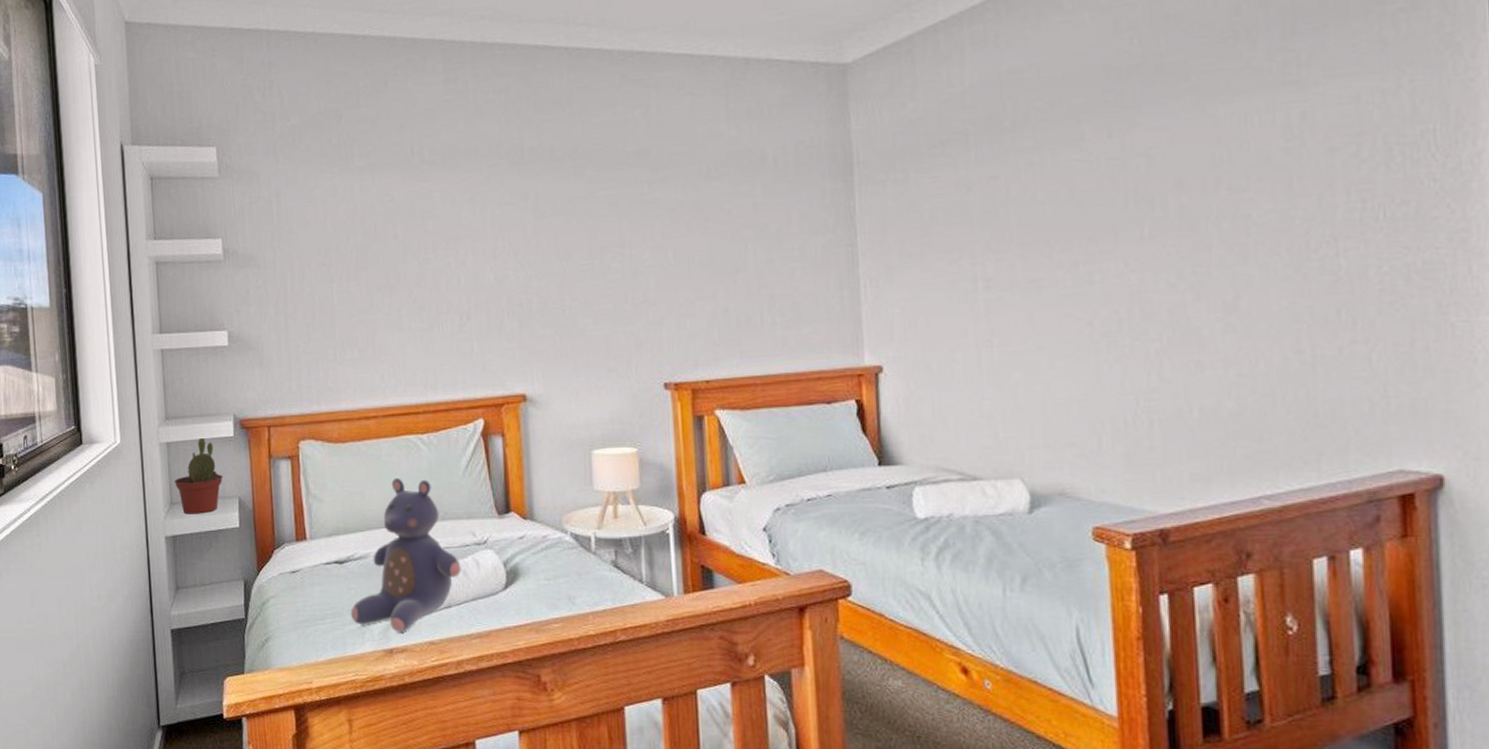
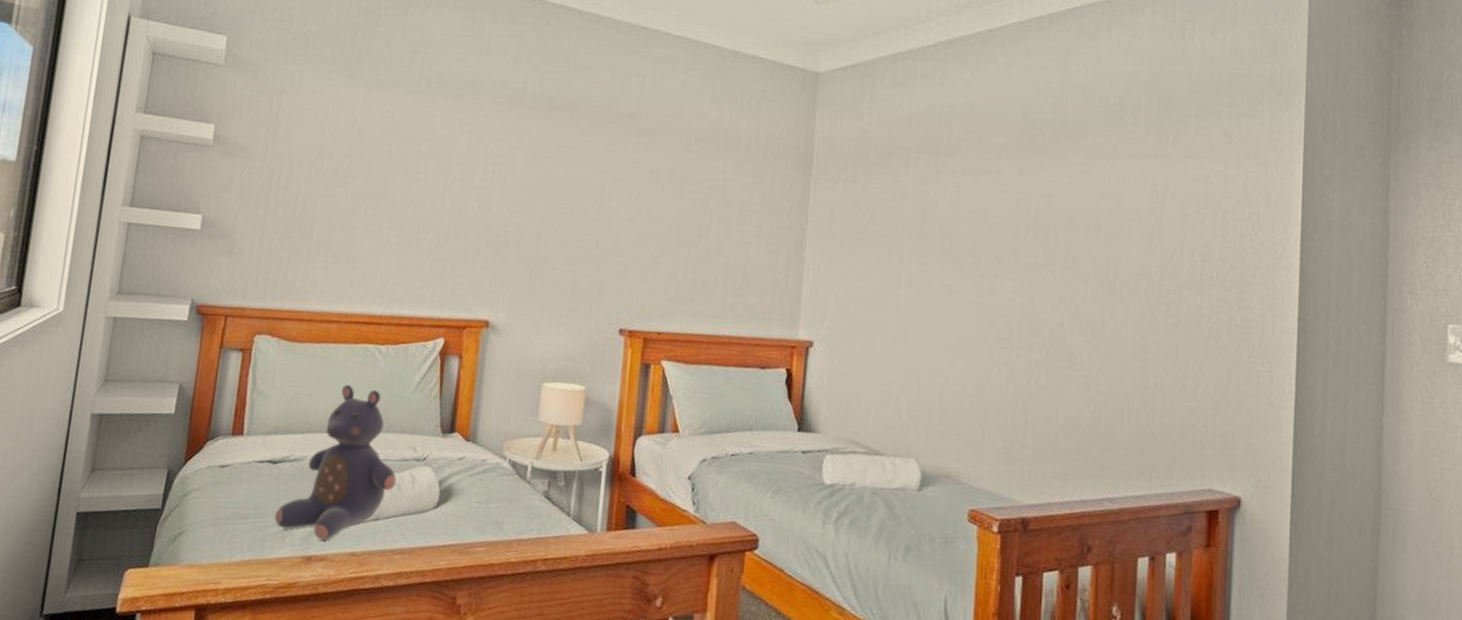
potted cactus: present [175,438,224,514] -> none [114,318,168,395]

